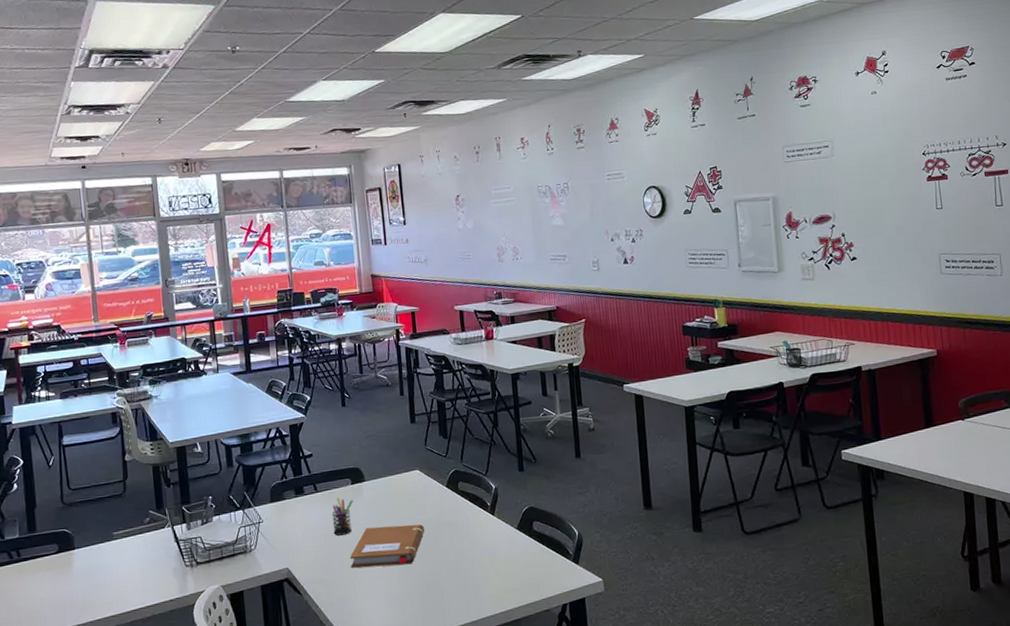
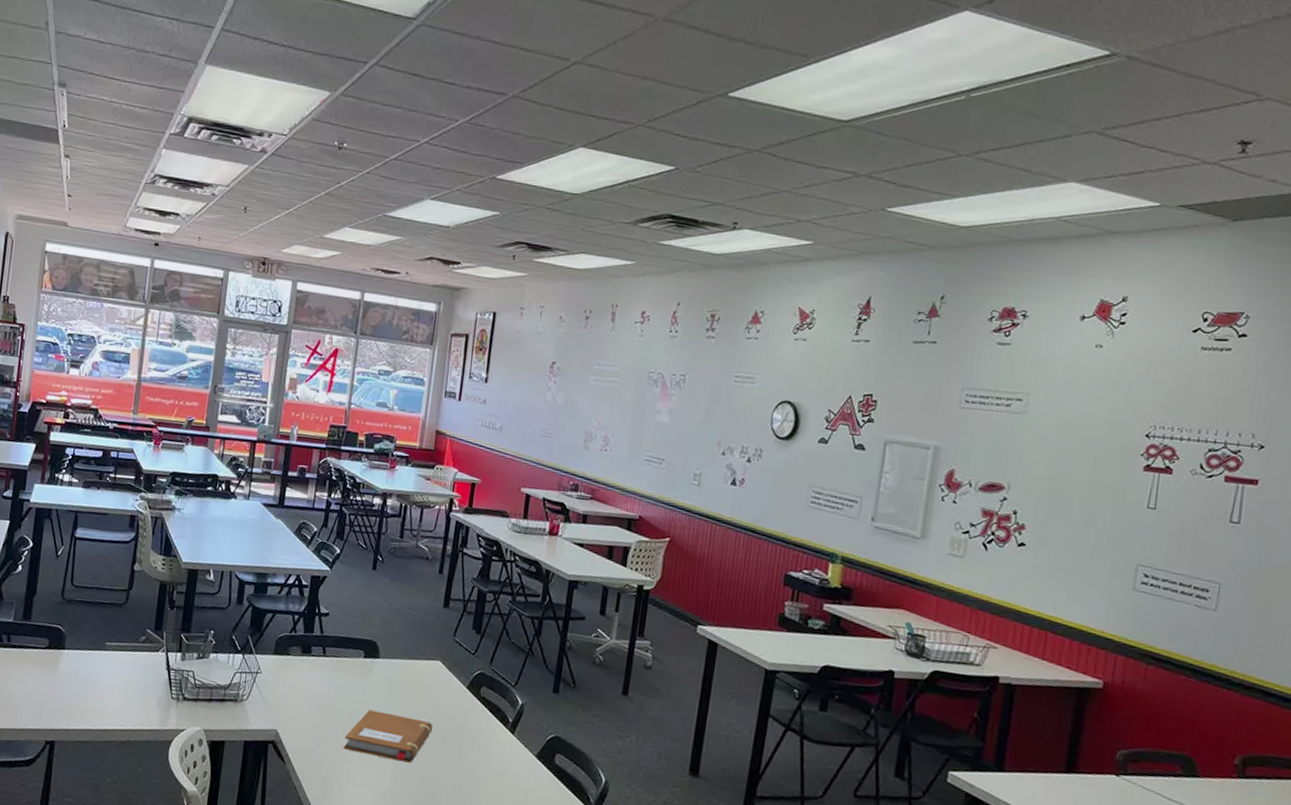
pen holder: present [332,498,354,536] -> none [333,668,362,711]

